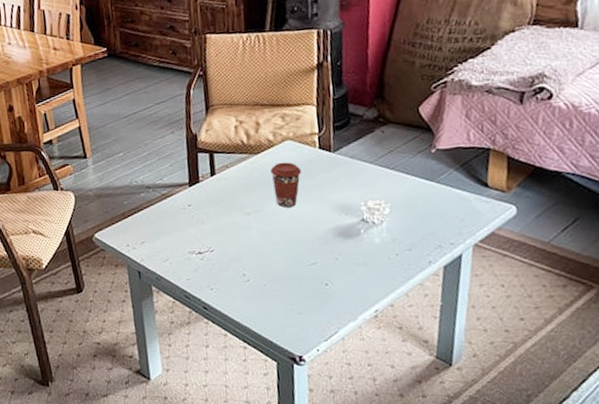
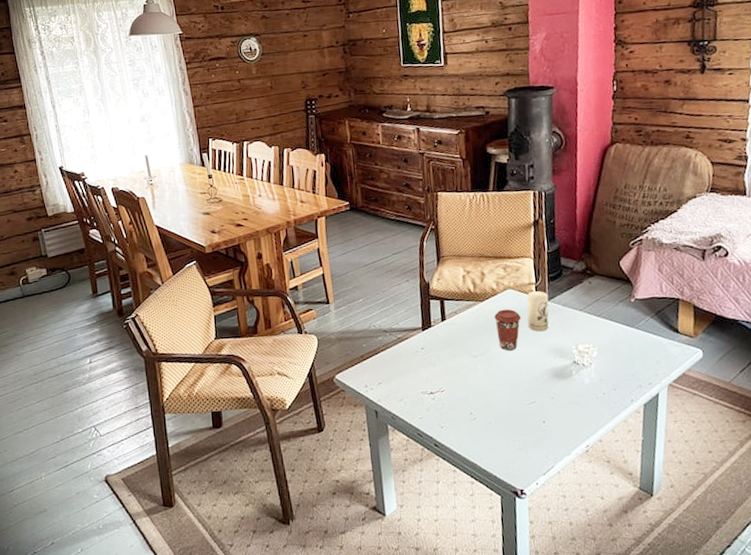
candle: none [308,142,334,187] -> present [527,291,549,332]

